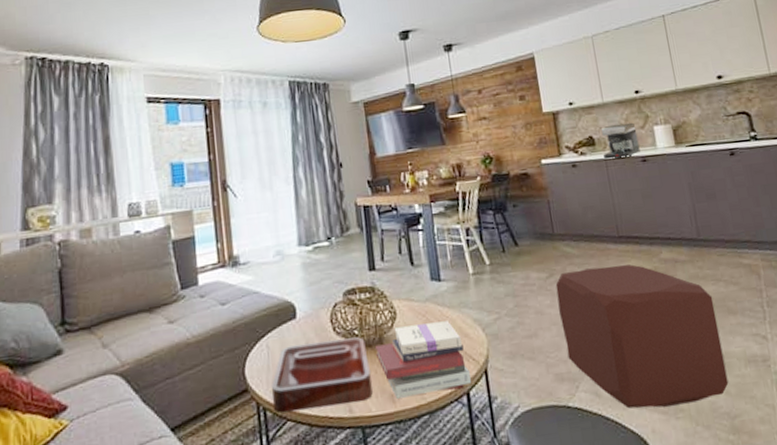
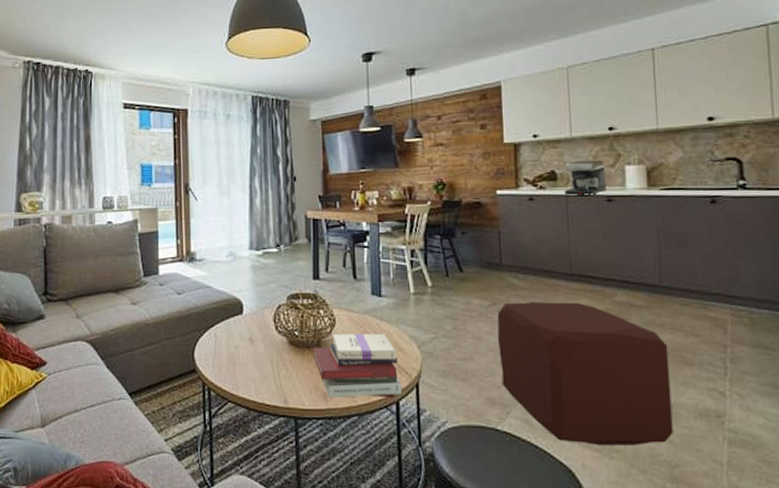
decorative tray: present [271,337,373,413] -> none [216,338,307,395]

